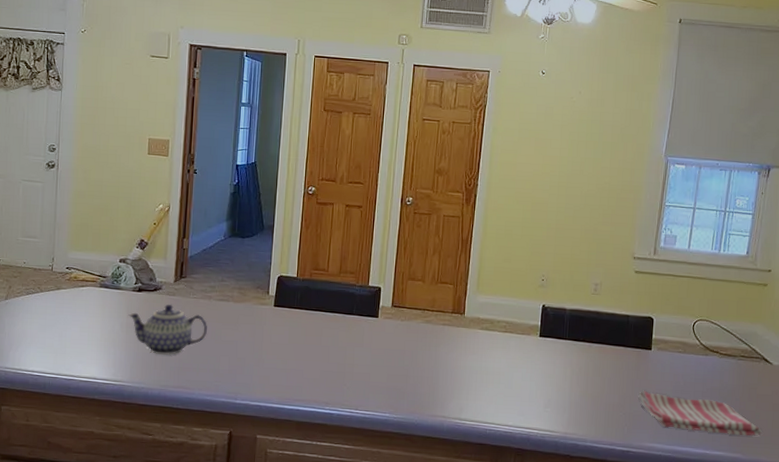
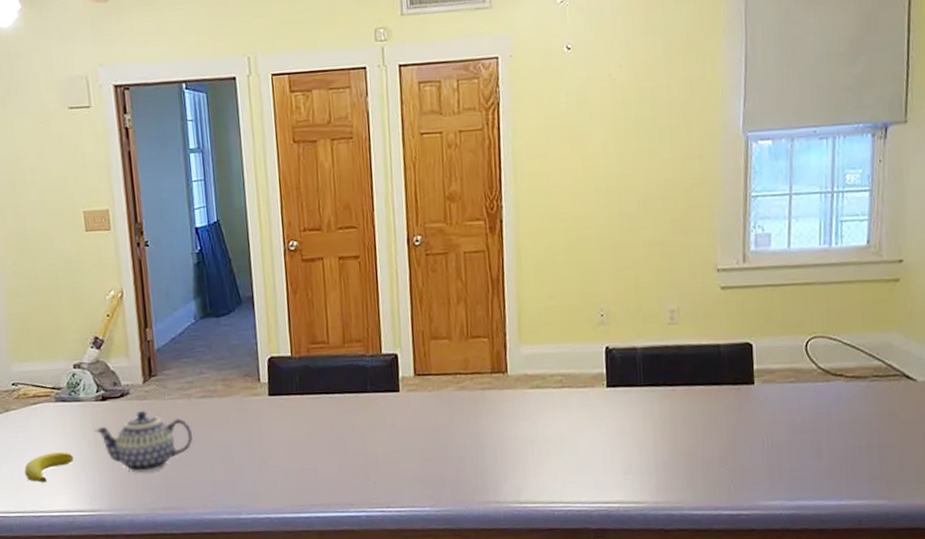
banana: none [64,328,107,352] -> present [24,452,73,483]
dish towel: present [638,390,762,436] -> none [744,436,912,479]

